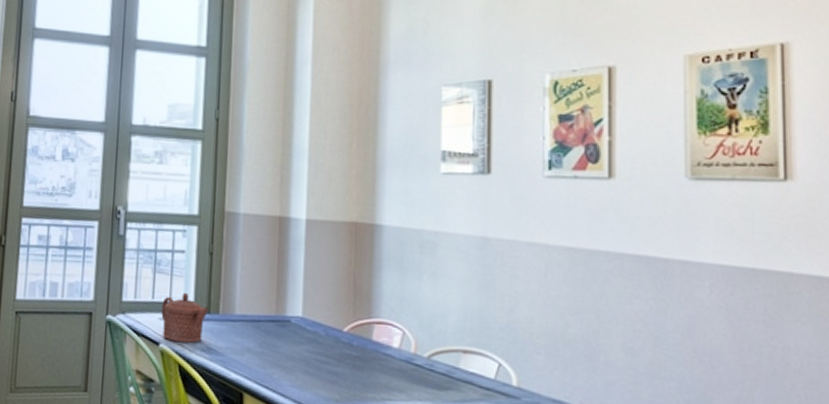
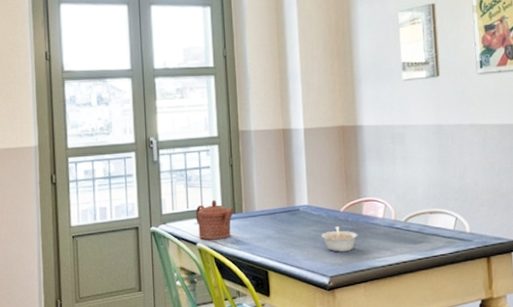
legume: none [314,350,364,386] -> present [320,227,358,253]

